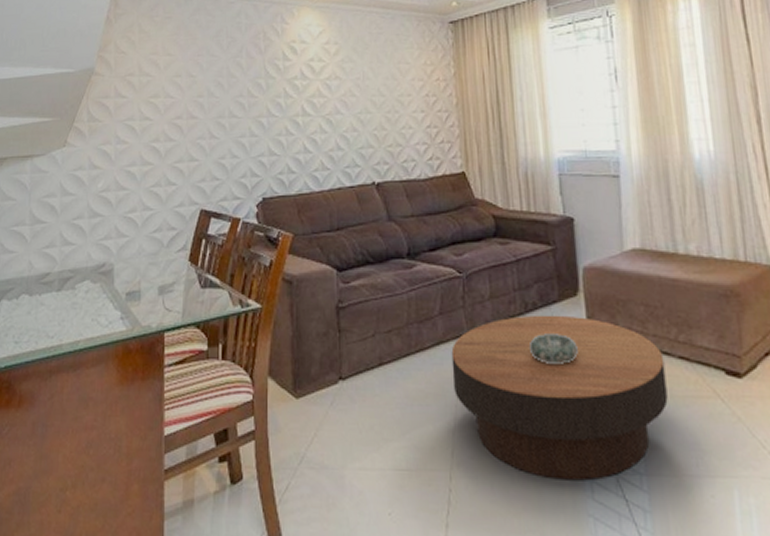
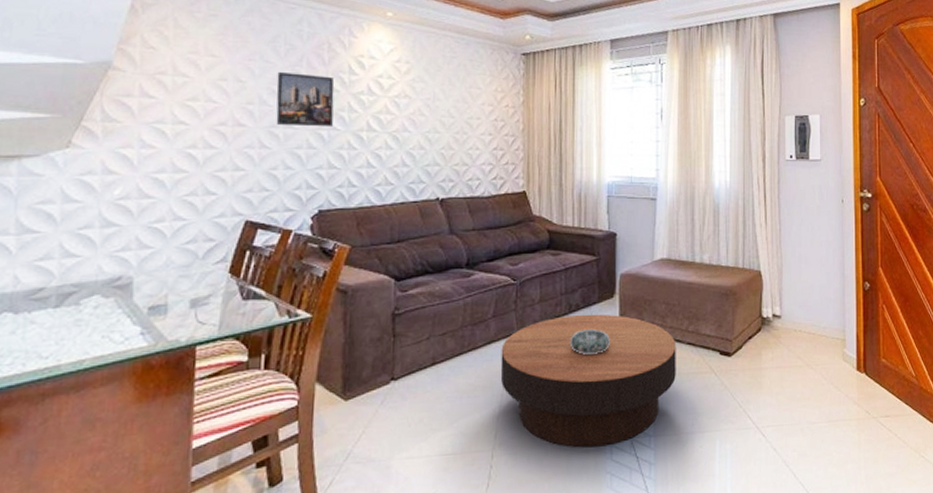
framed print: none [221,64,271,115] -> present [276,72,335,126]

